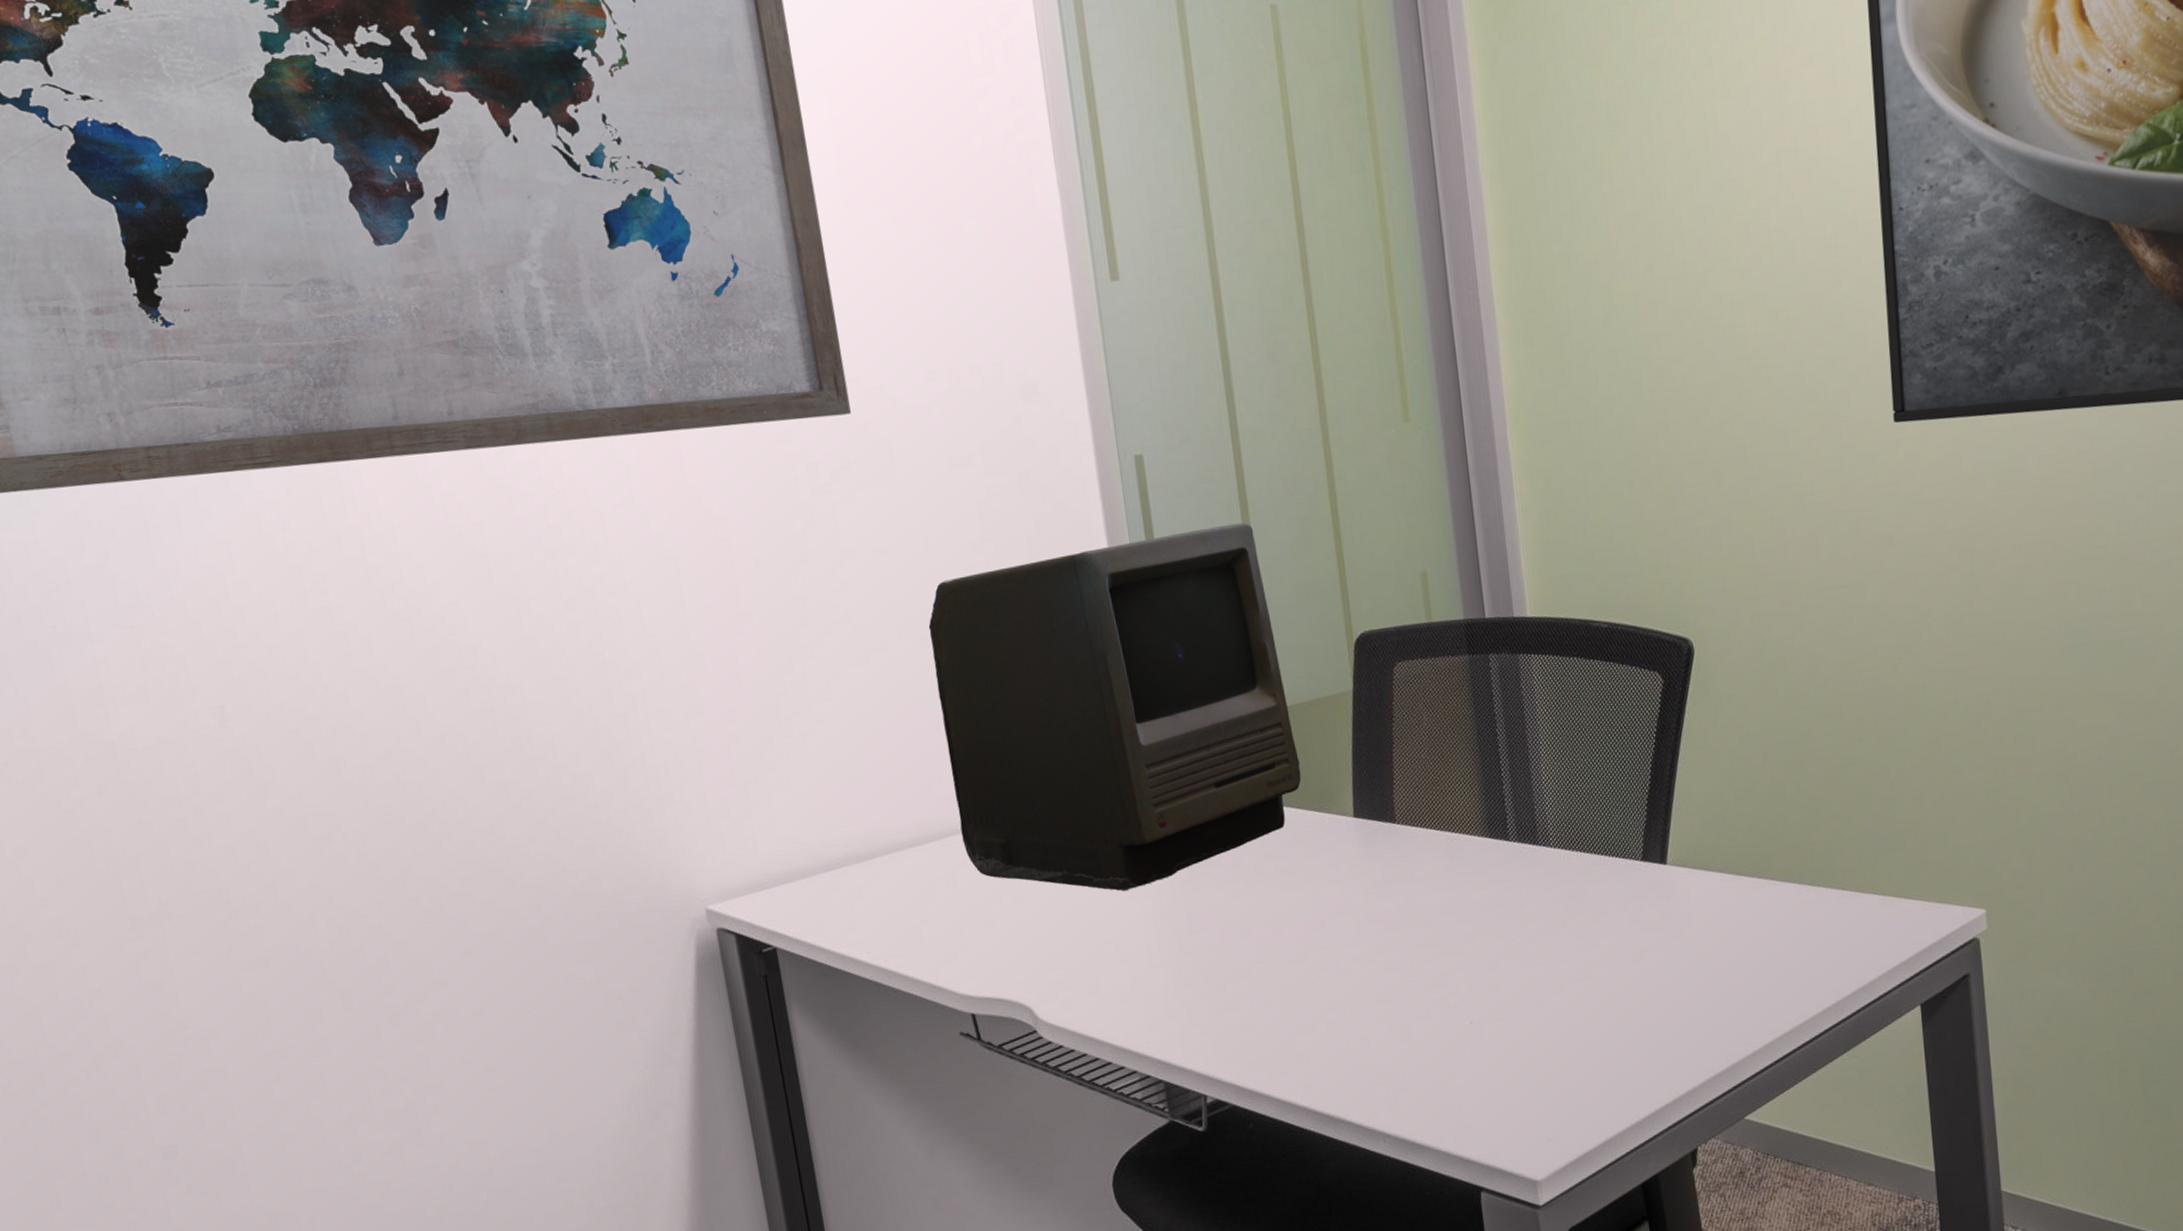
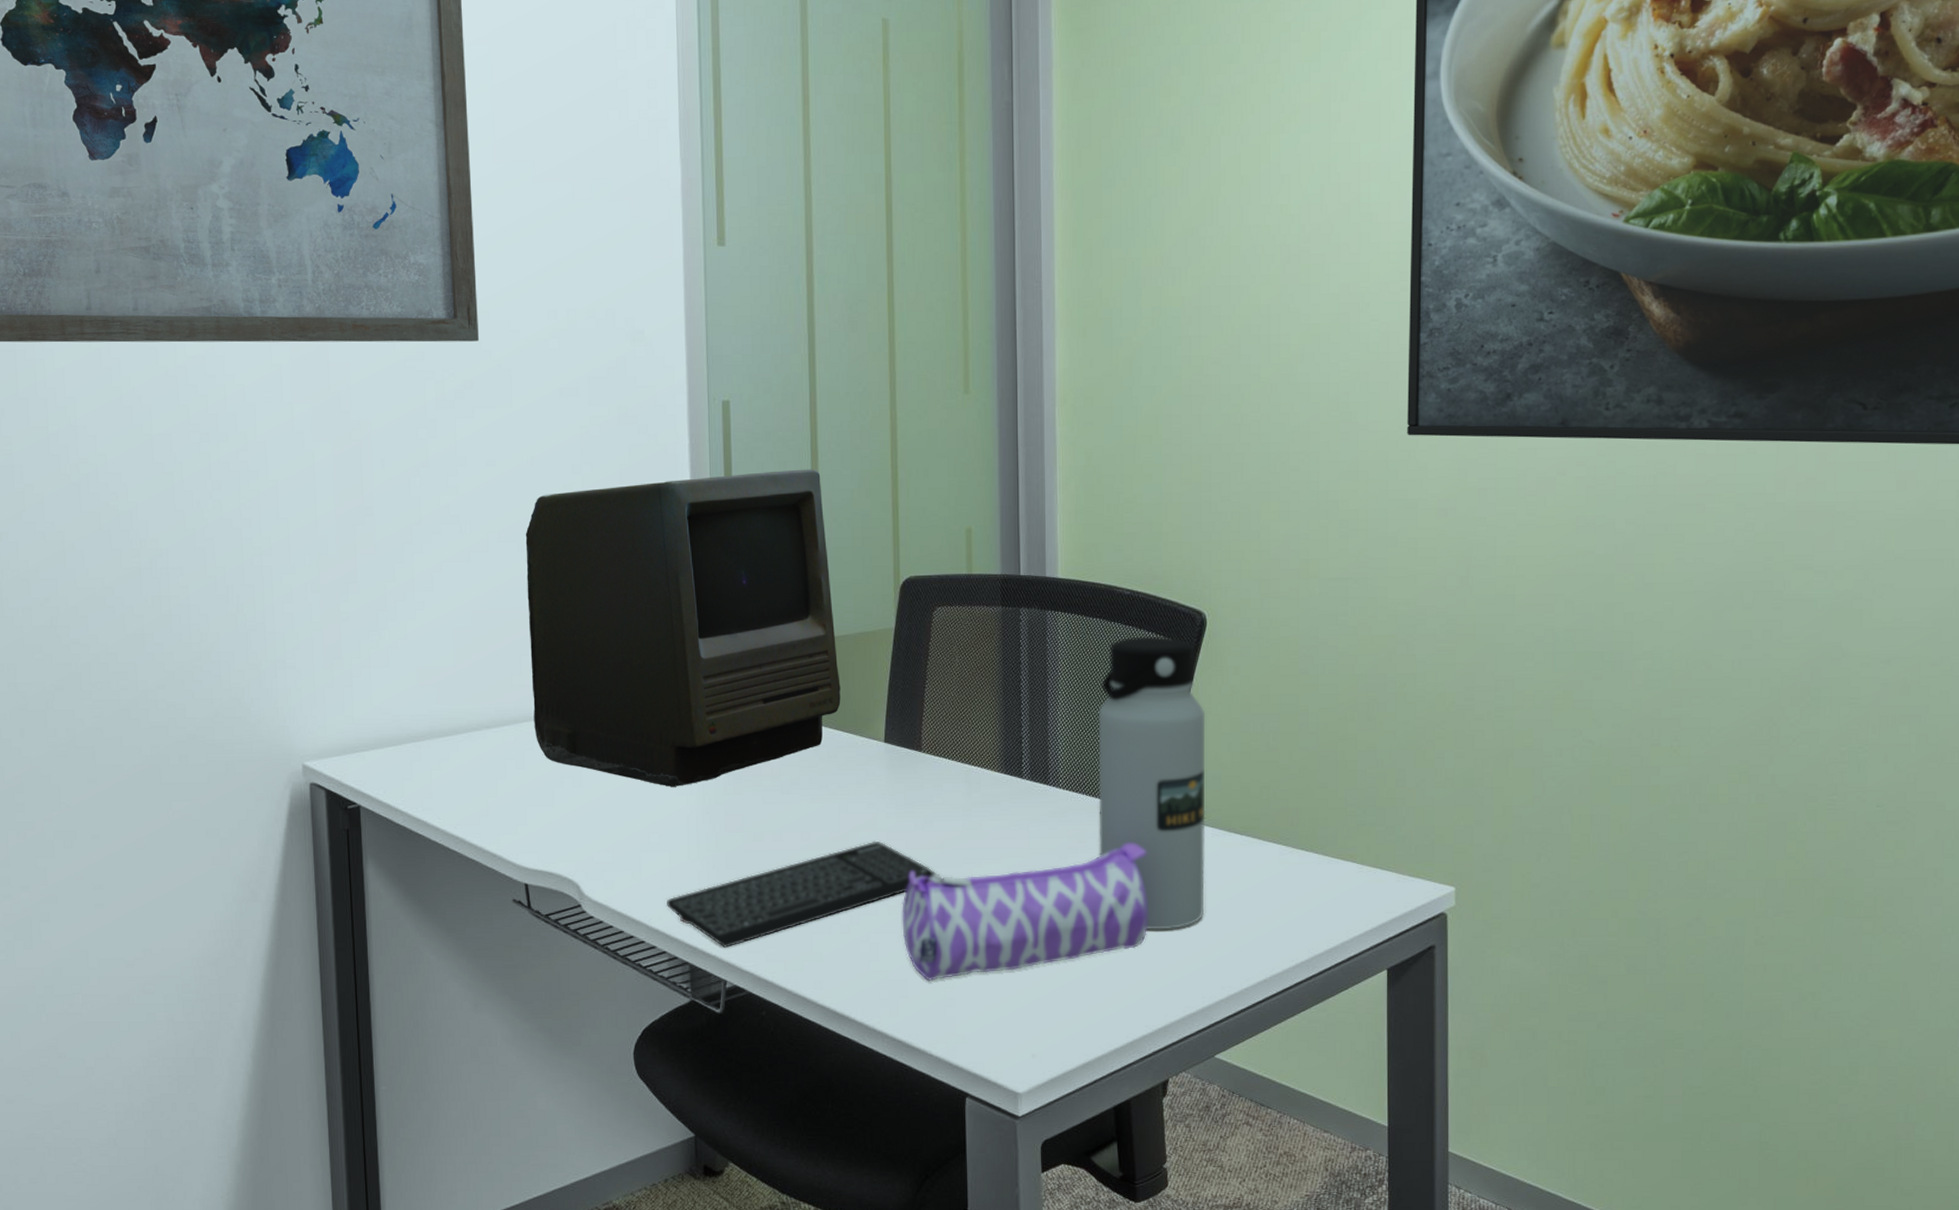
keyboard: none [1131,925,1427,1060] -> present [666,840,938,948]
pencil case: none [1390,898,1661,1072] -> present [902,843,1148,982]
water bottle: none [1584,669,1720,990] -> present [1098,636,1206,930]

